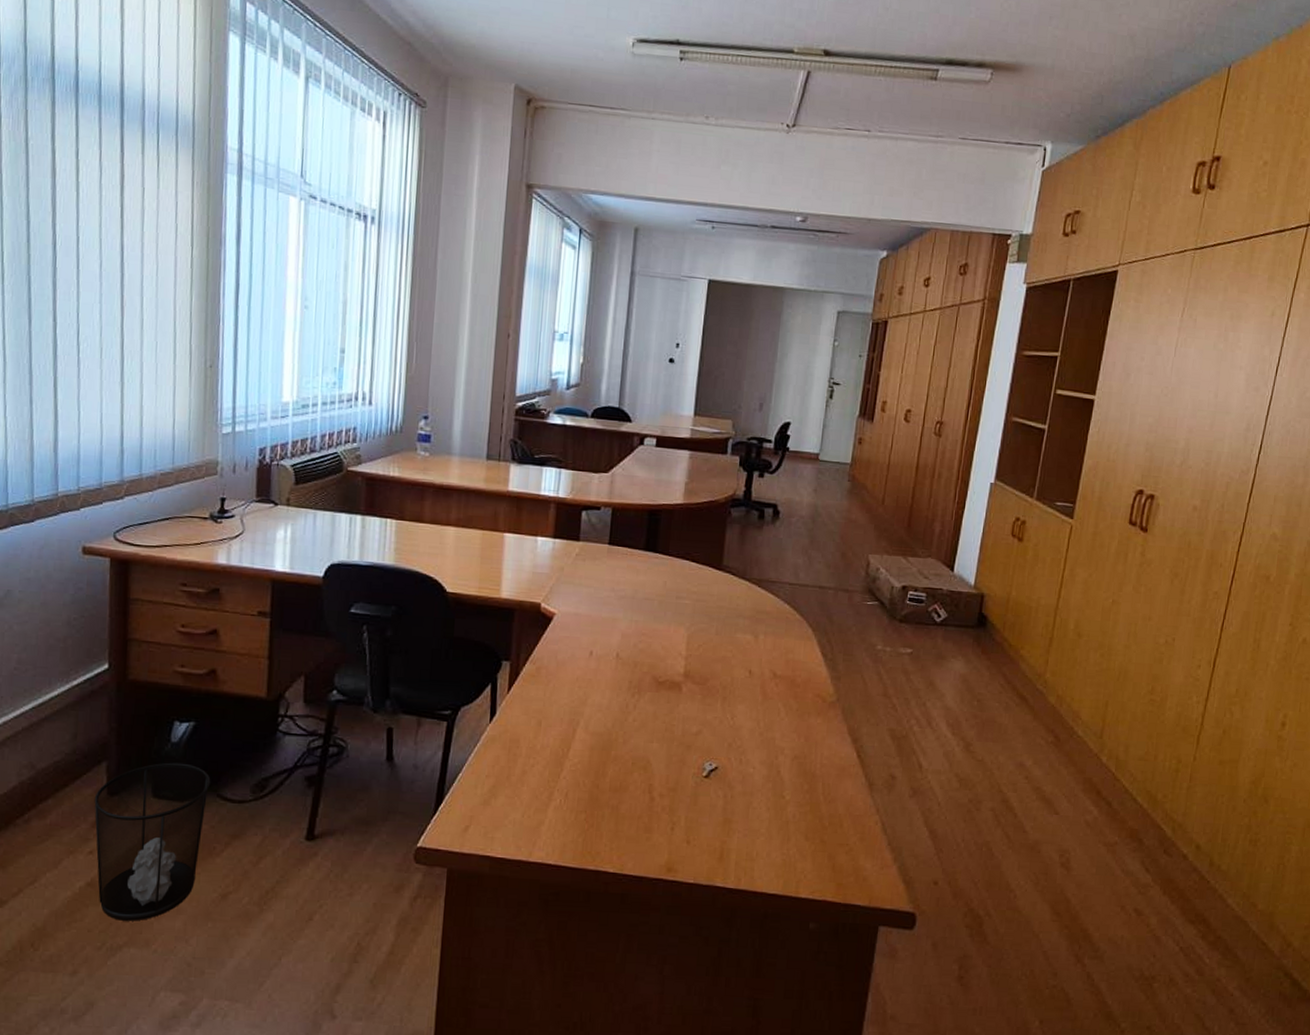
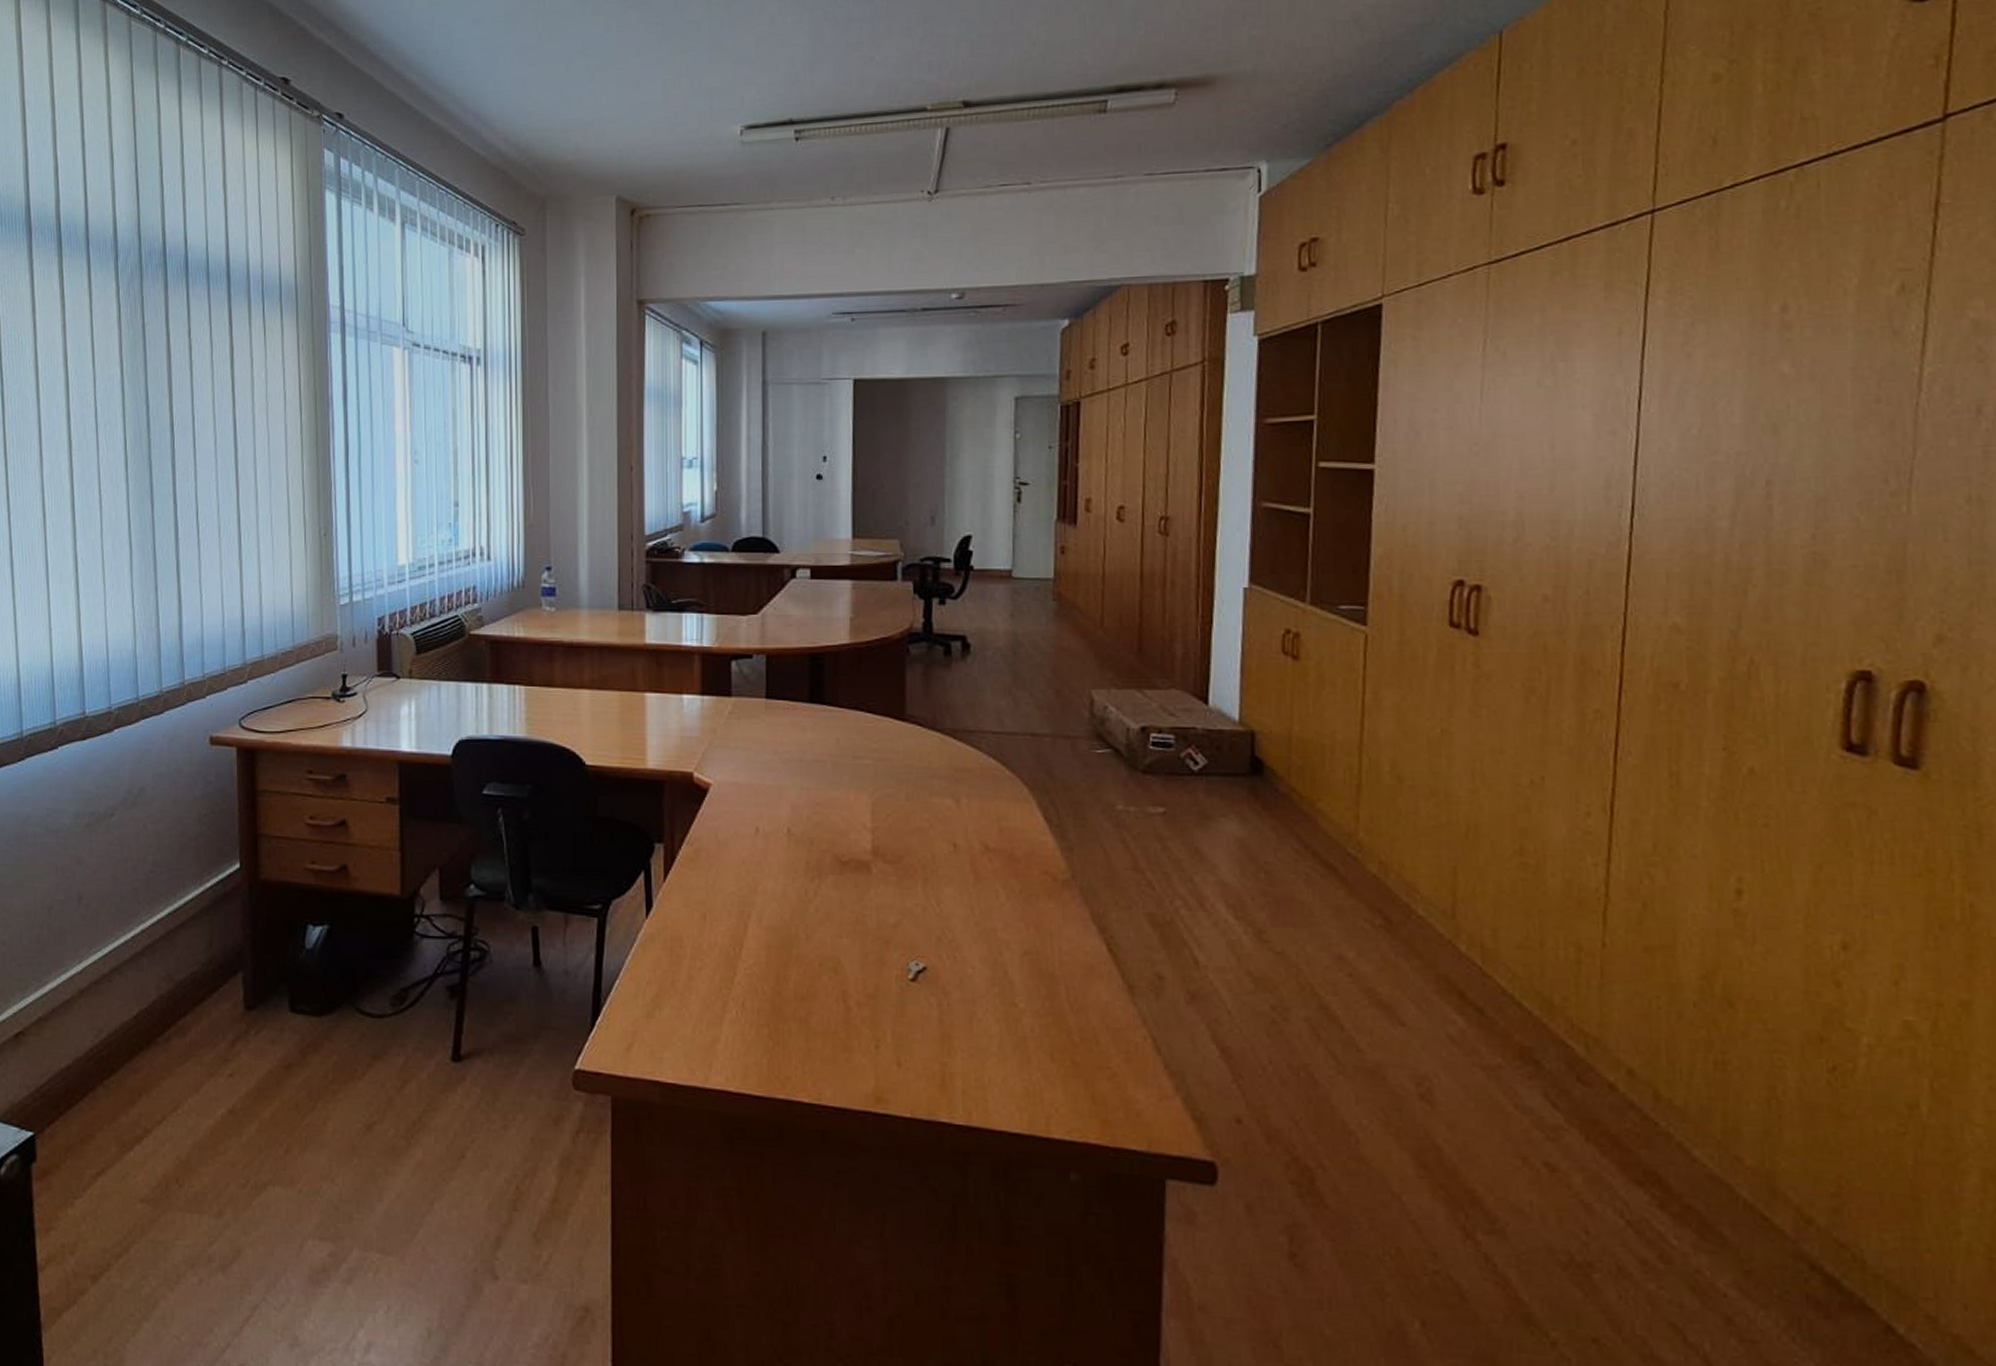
waste bin: present [94,762,211,921] -> none [232,971,348,1155]

